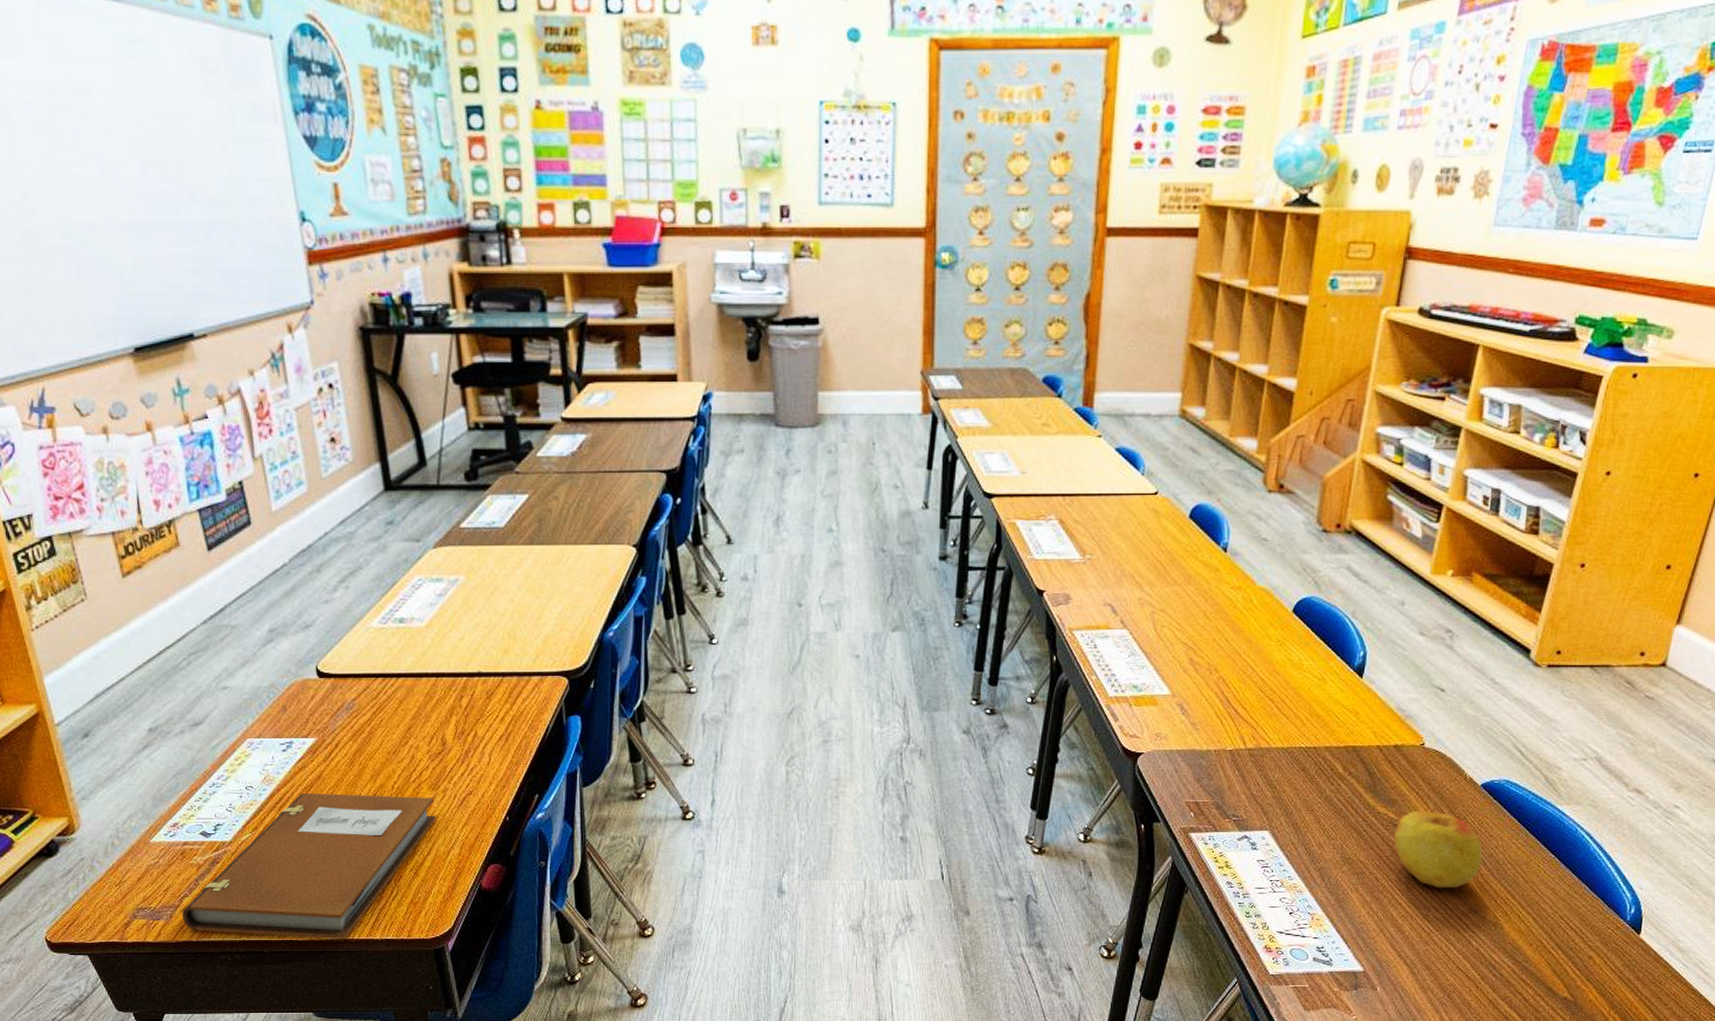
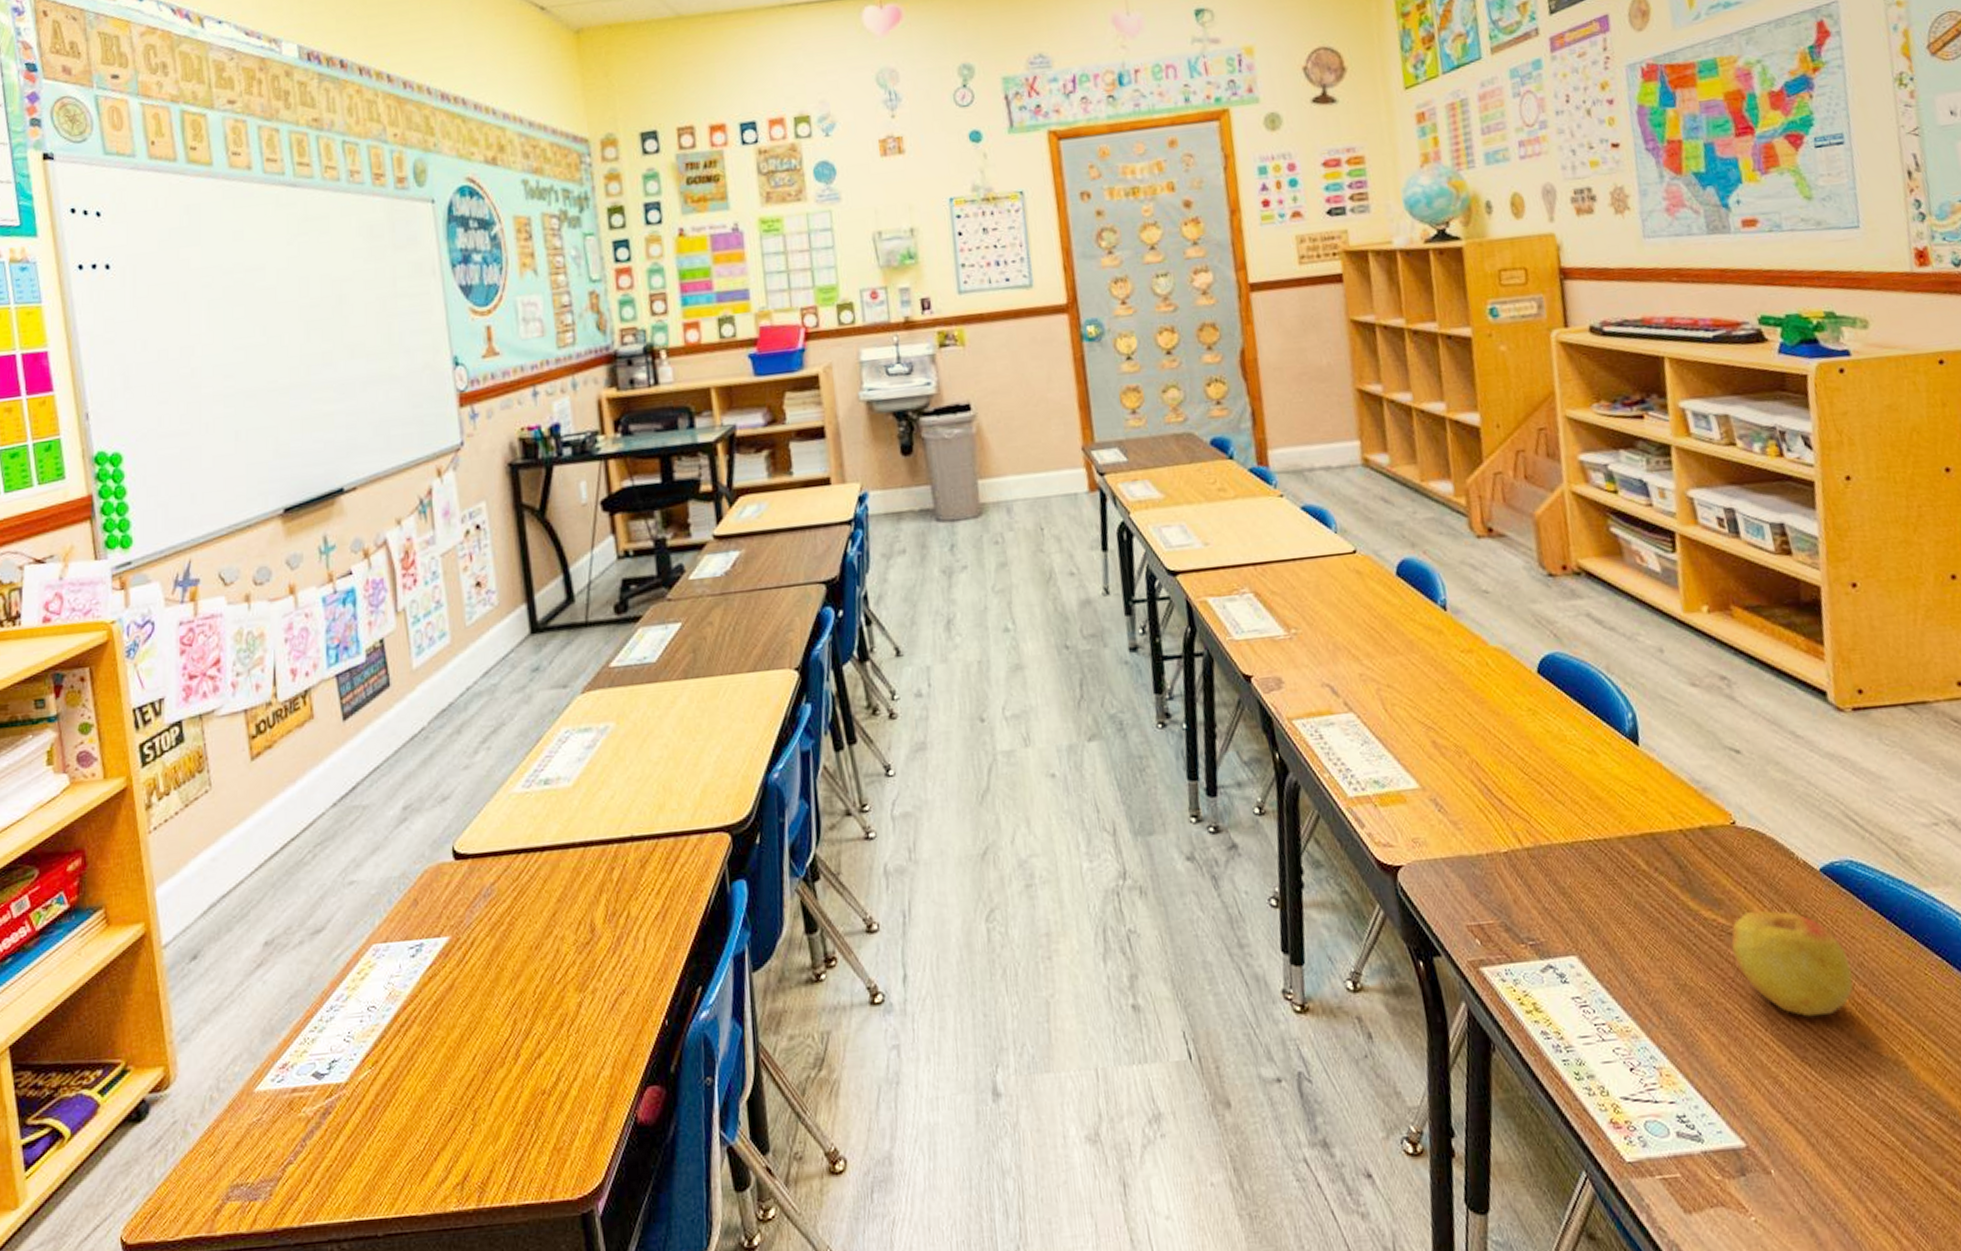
notebook: present [182,792,436,939] -> none [284,1001,584,1213]

